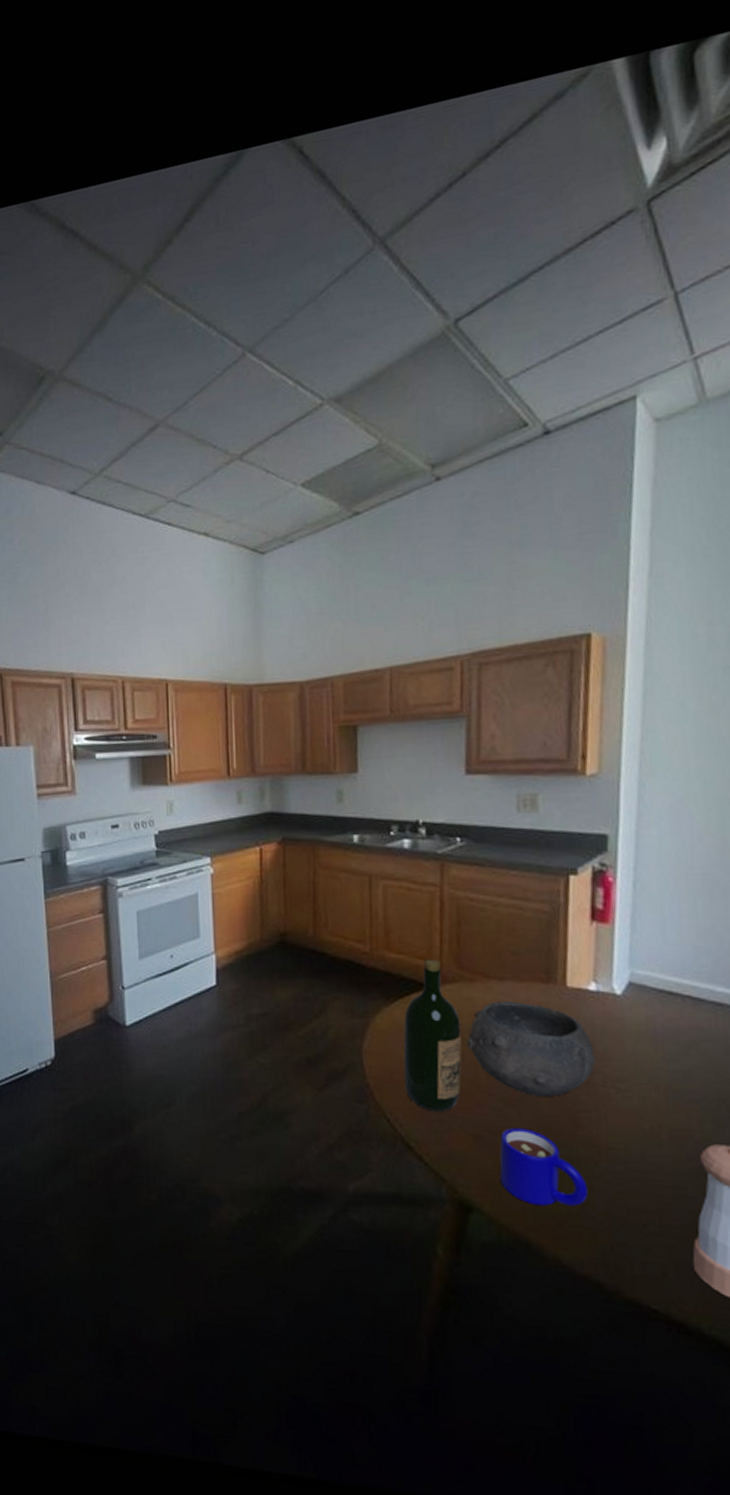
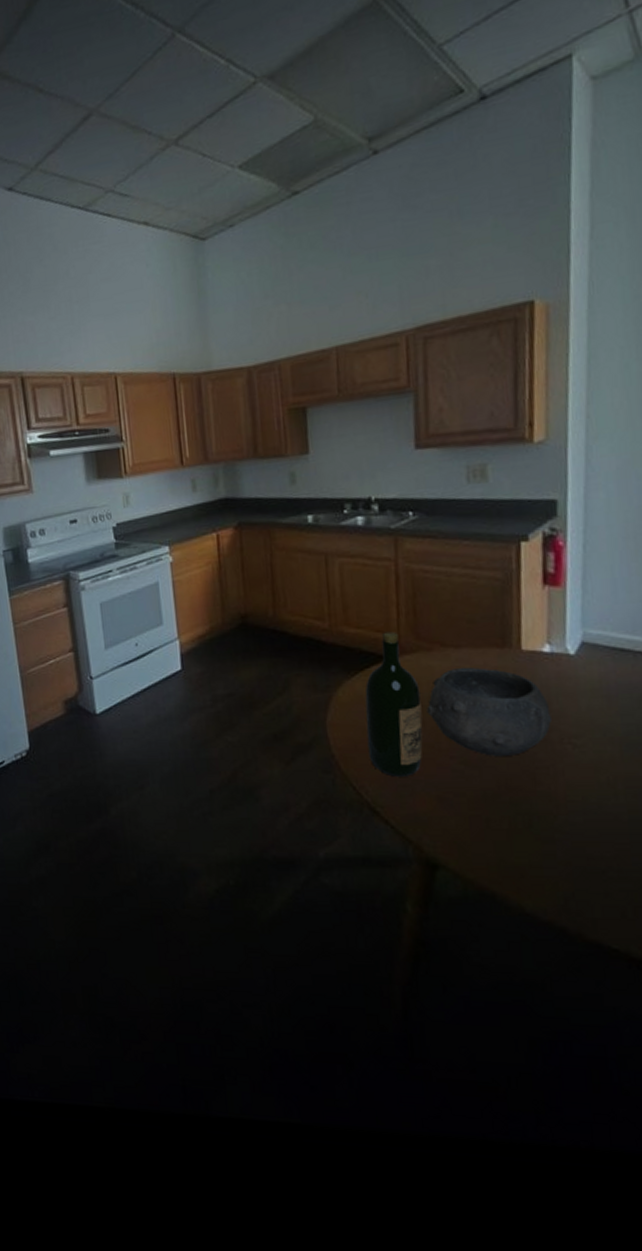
mug: present [499,1128,588,1207] -> none [463,788,549,860]

